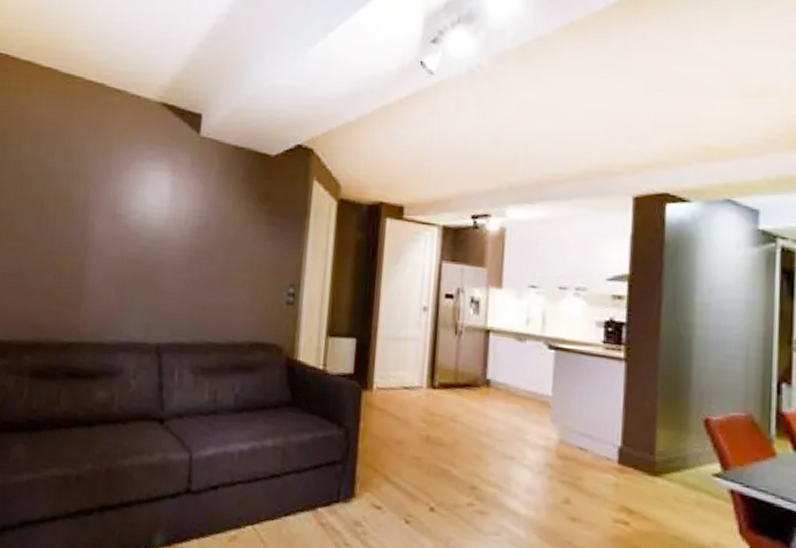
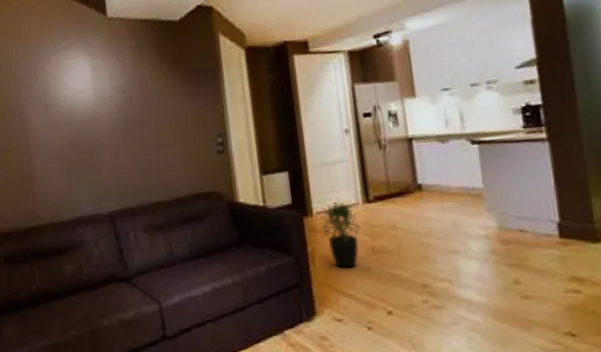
potted plant: none [379,380,420,455] -> present [320,202,361,269]

